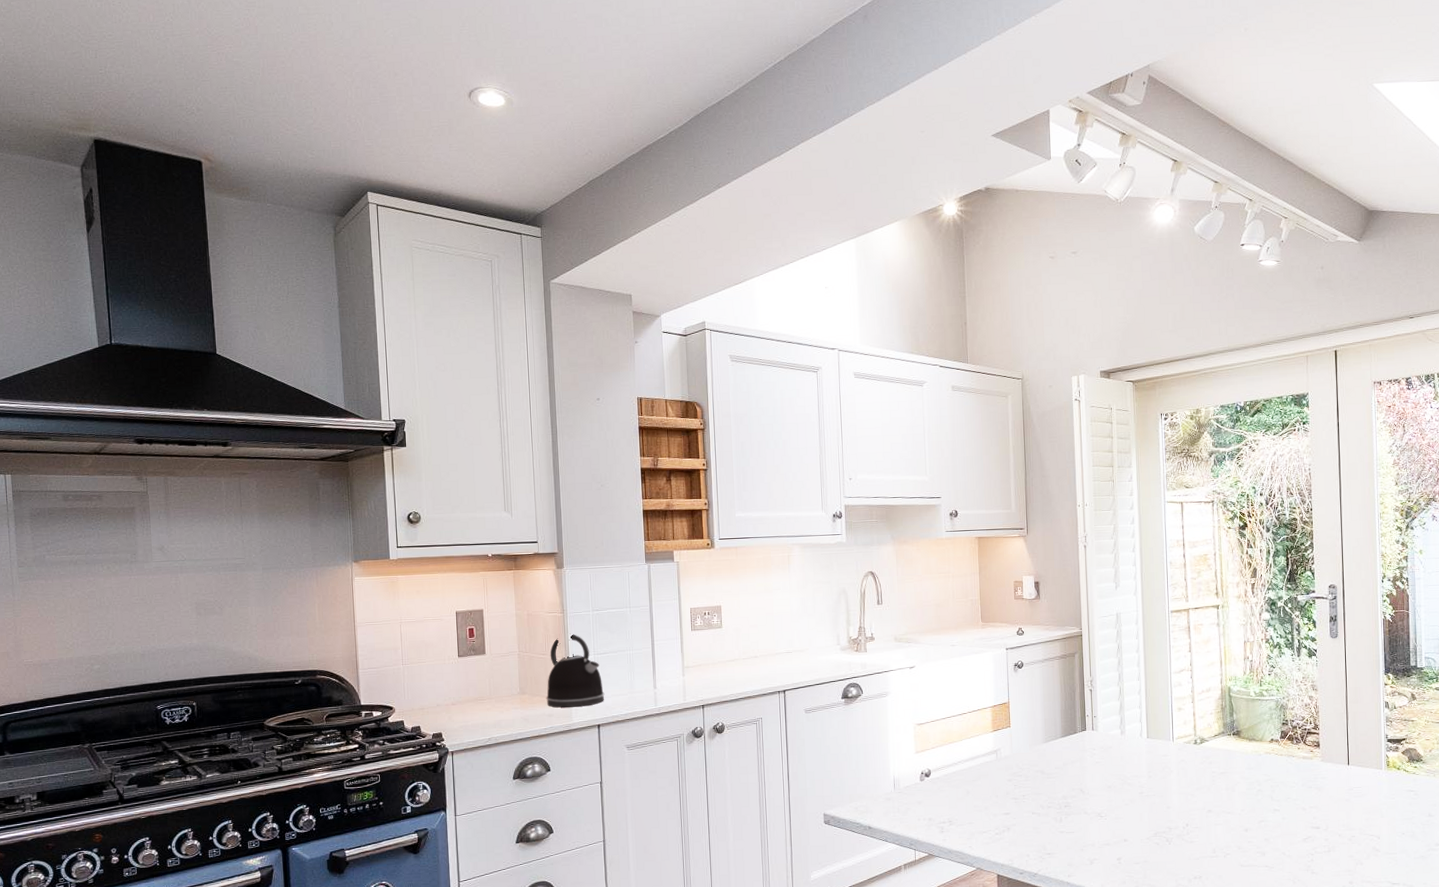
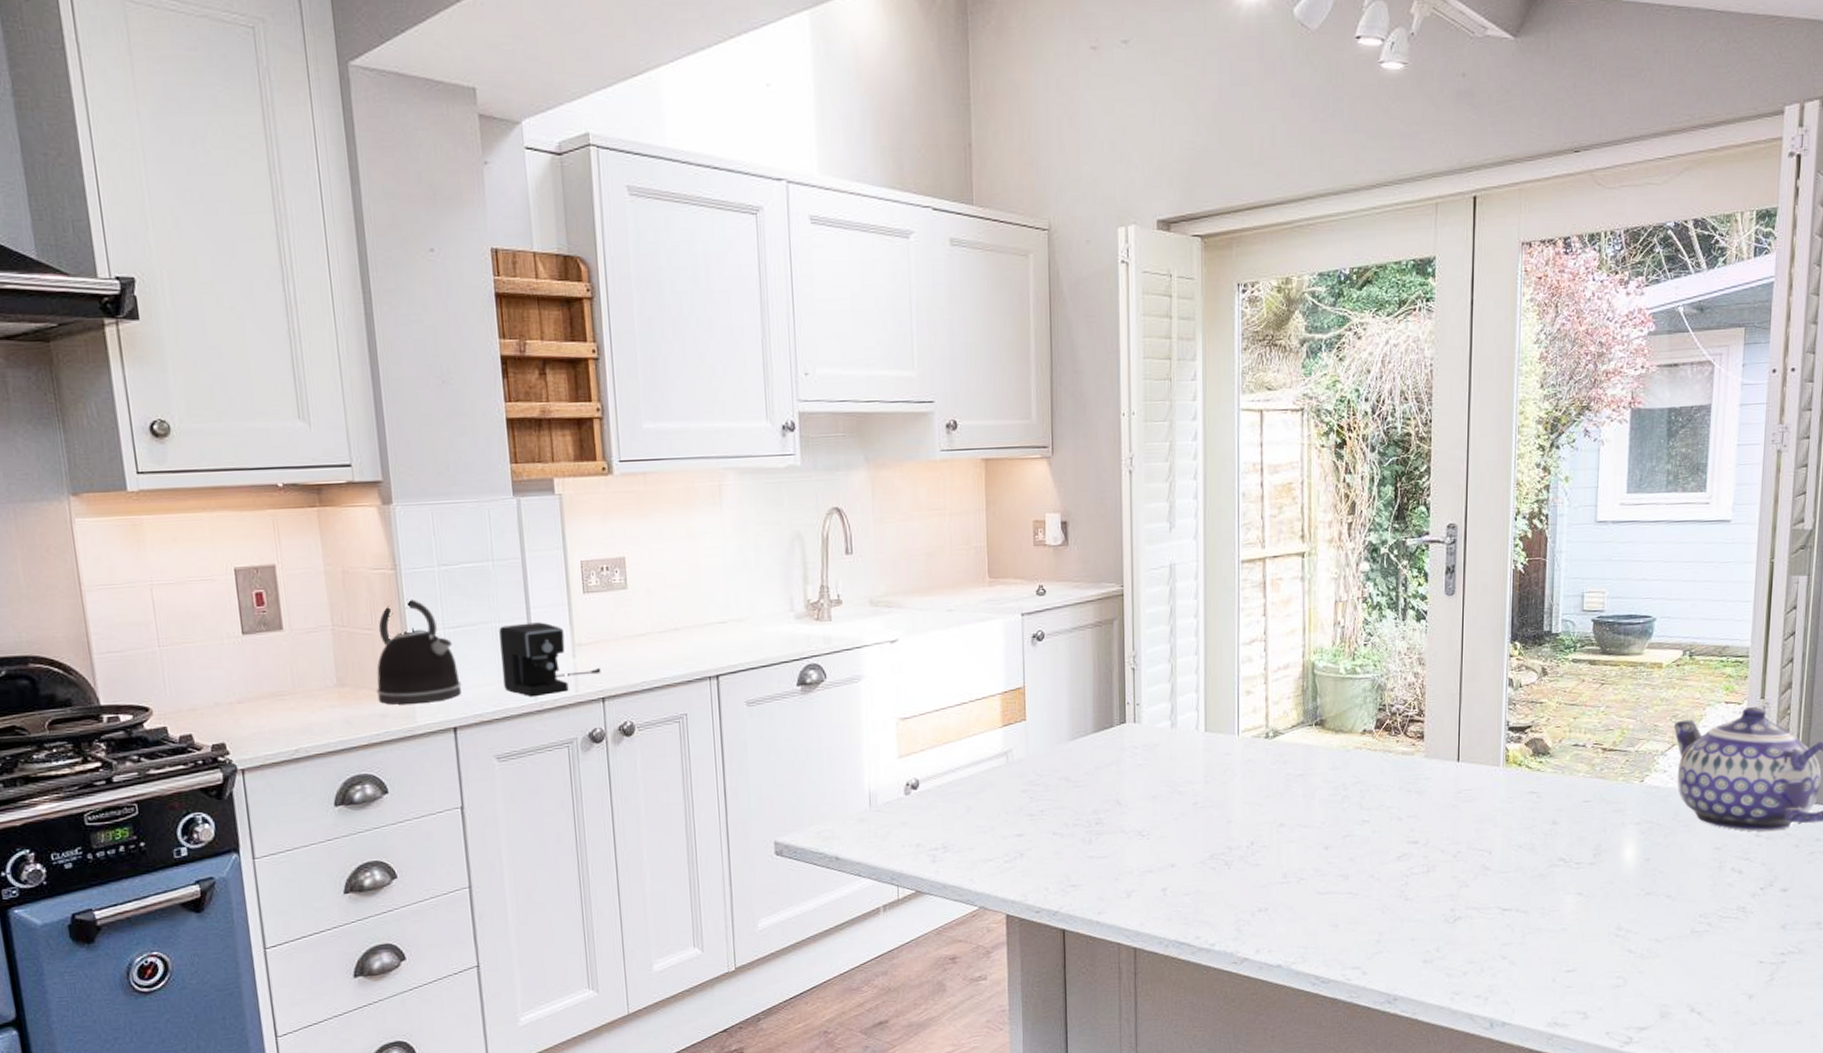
coffee maker: none [632,651,702,703] -> present [499,622,601,696]

